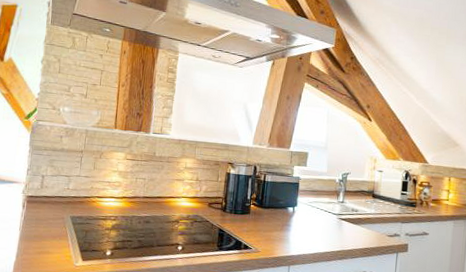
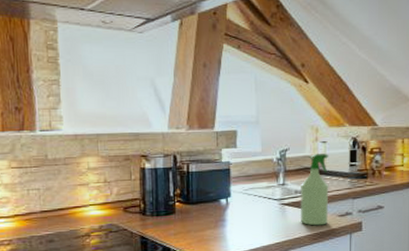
spray bottle: none [354,180,383,242] -> present [301,154,329,226]

